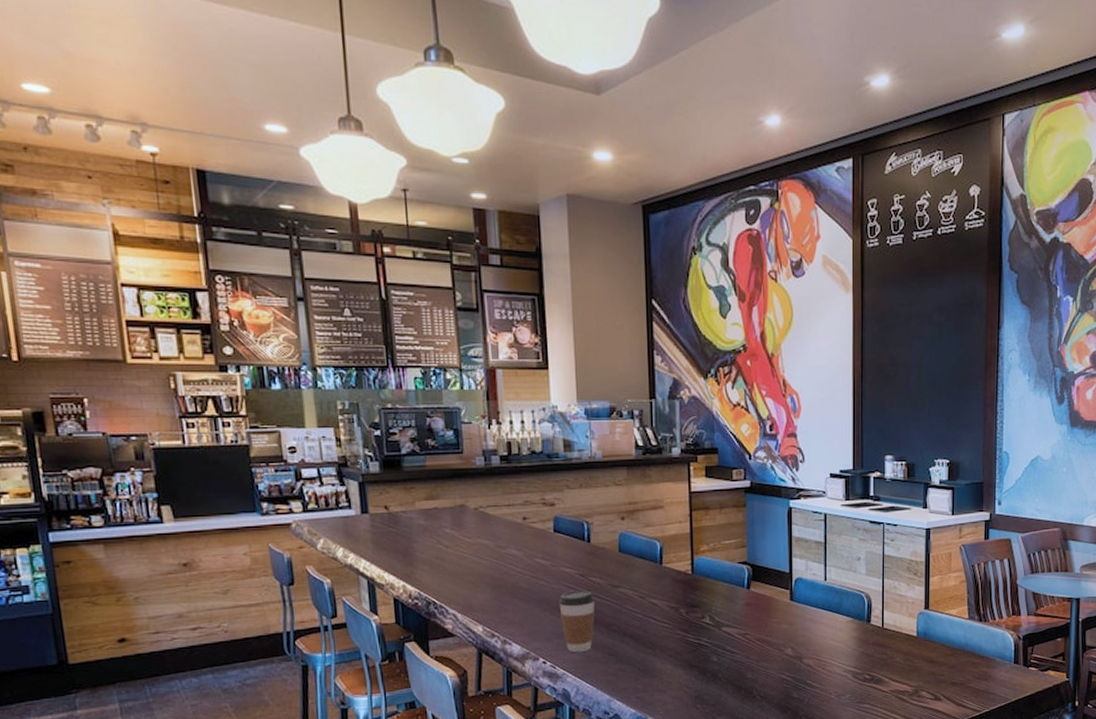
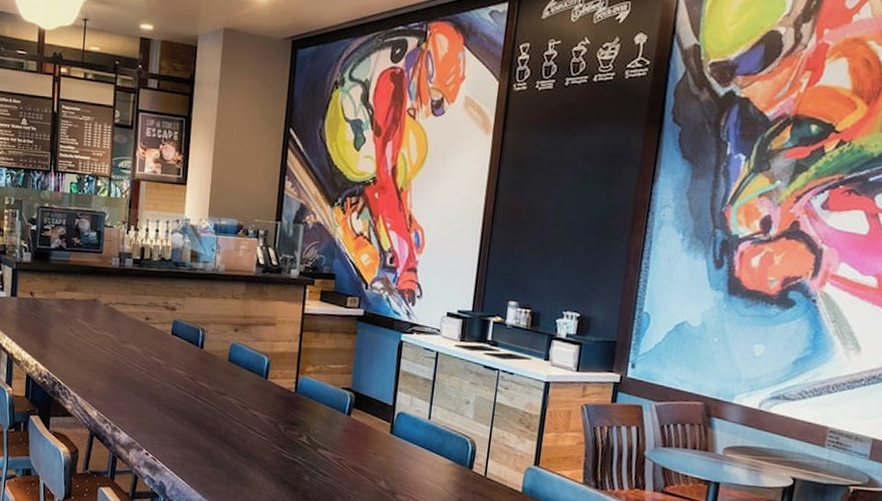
coffee cup: present [559,590,595,652] -> none [167,391,201,450]

